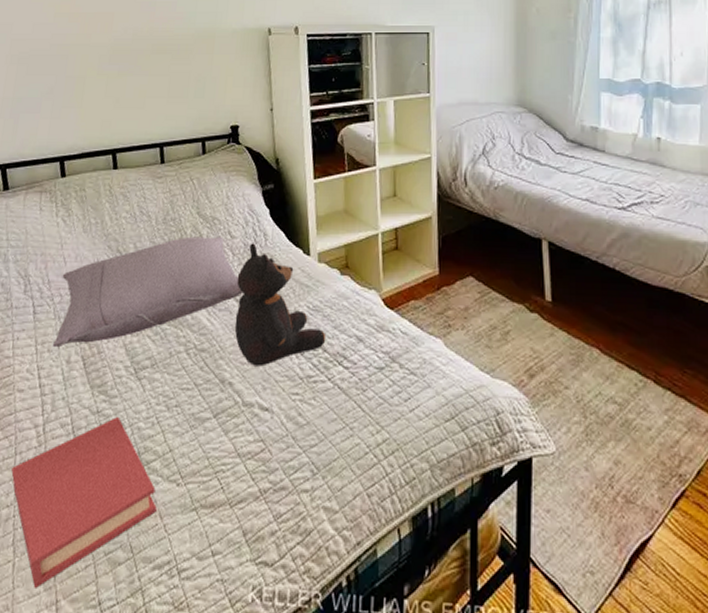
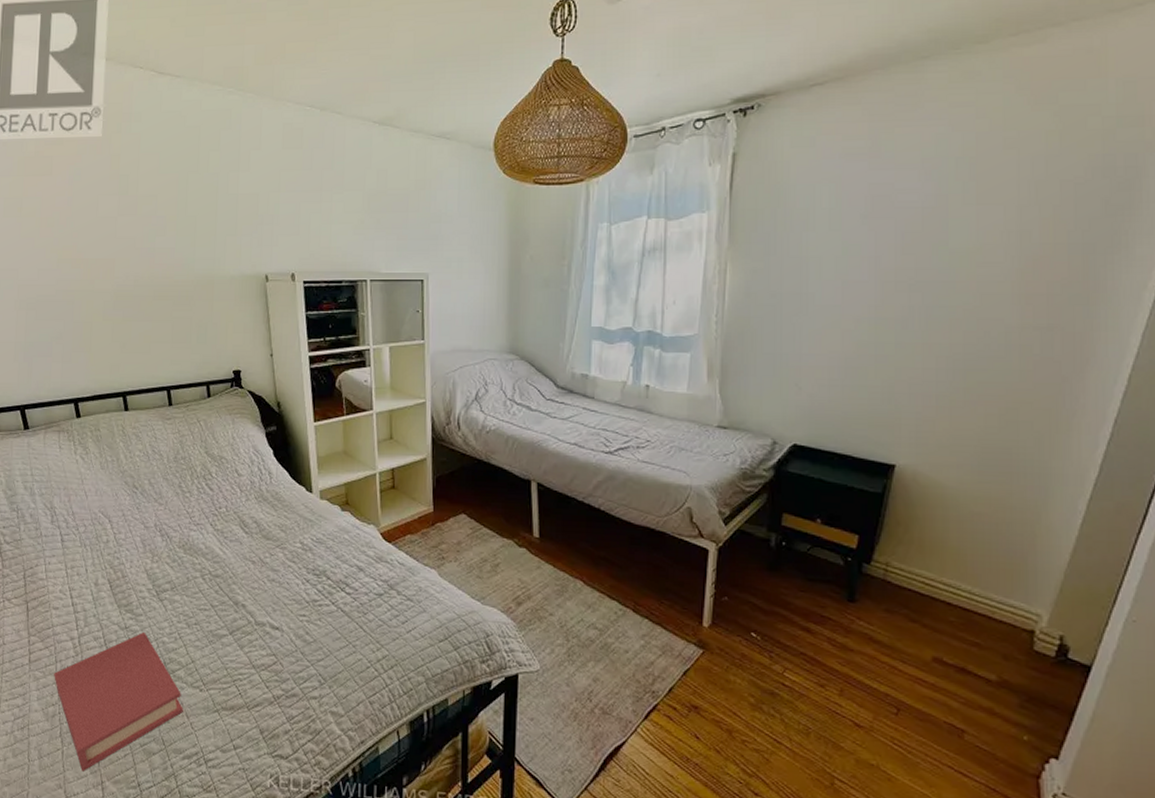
pillow: present [53,236,243,348] -> none [81,474,251,572]
teddy bear: present [234,243,326,367] -> none [245,480,330,591]

